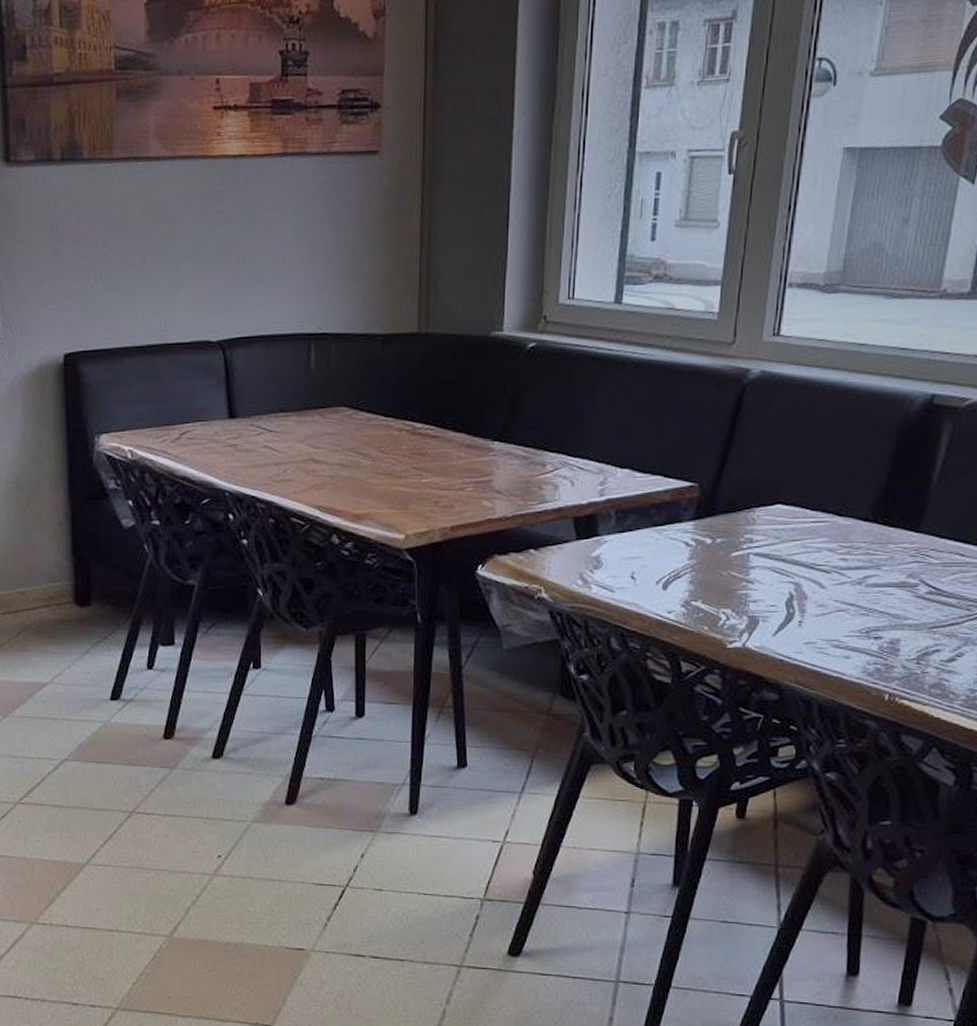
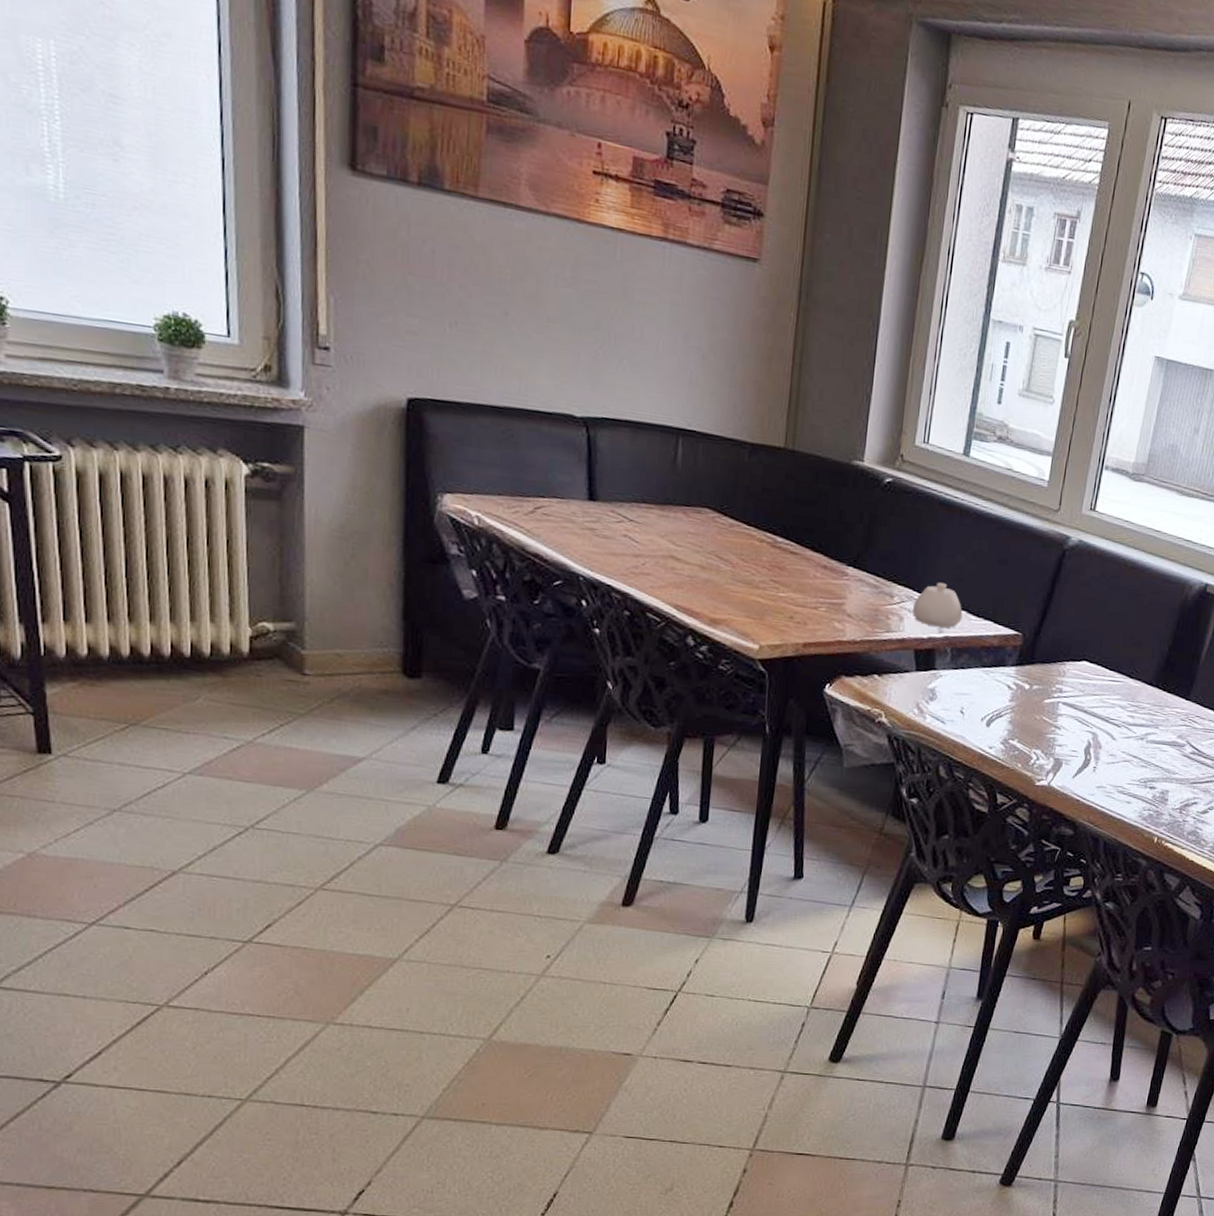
sugar bowl: none [567,442,626,490] -> present [912,582,963,628]

